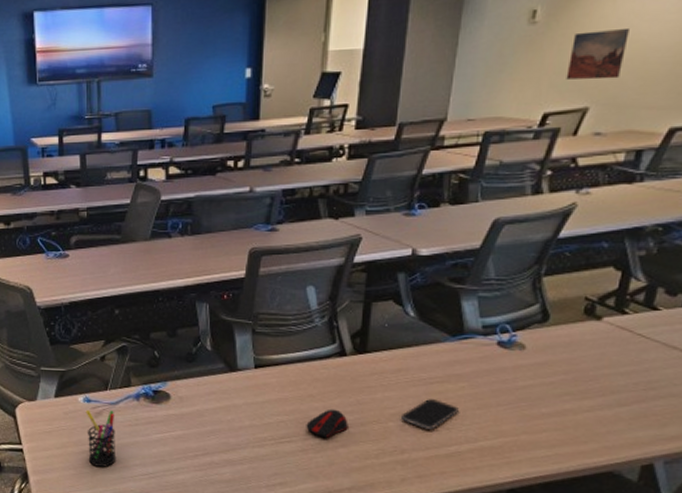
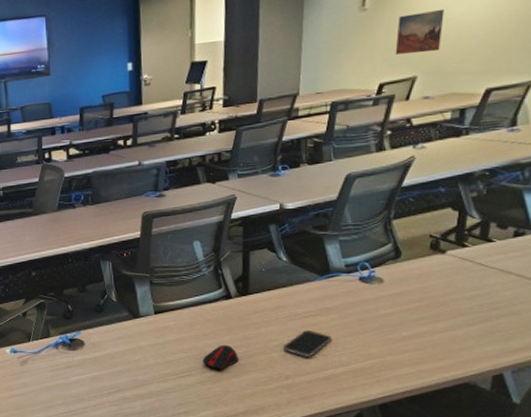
pen holder: present [85,409,116,467] -> none [13,359,42,408]

